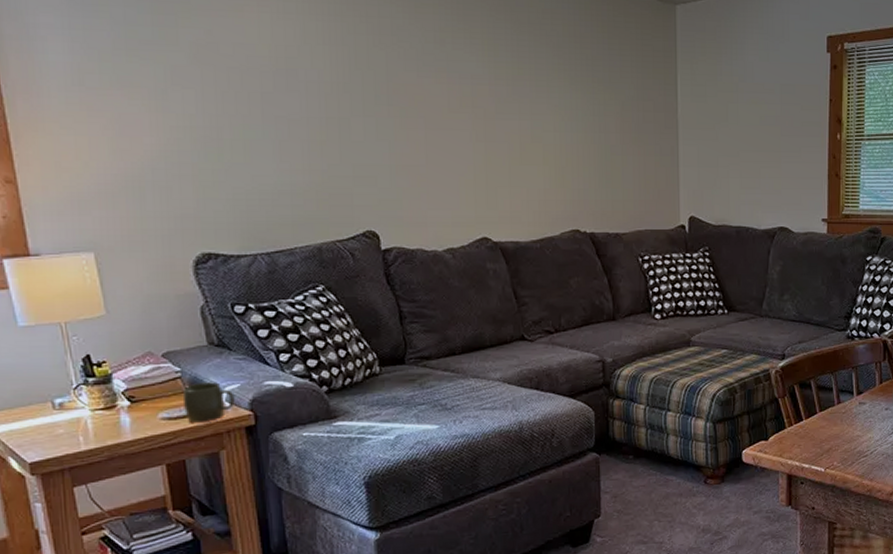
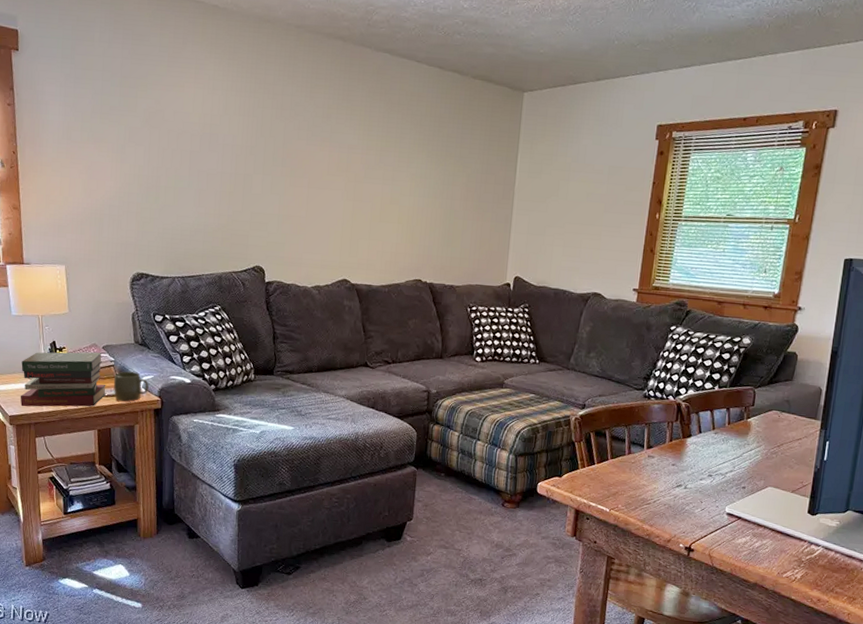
books: none [40,362,173,449] -> present [20,352,106,407]

